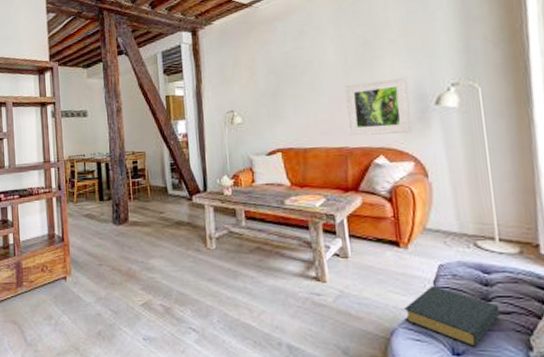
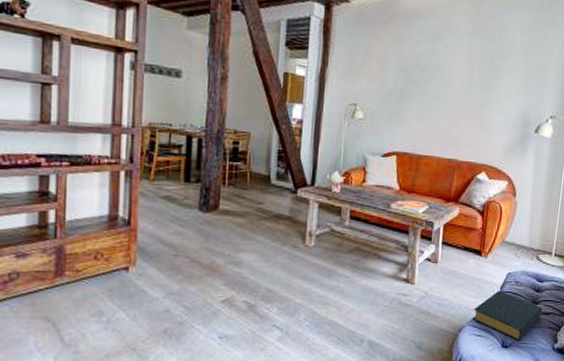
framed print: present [344,76,412,136] -> none [461,99,519,155]

